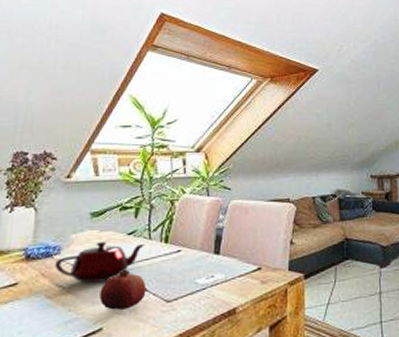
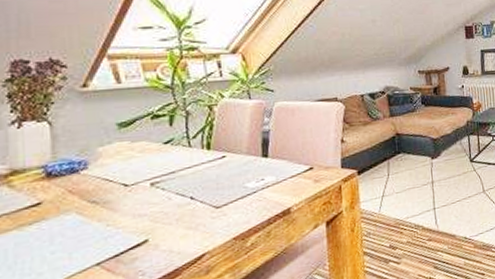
teapot: present [55,242,146,284] -> none [83,152,186,198]
fruit: present [99,270,147,310] -> none [140,180,192,222]

